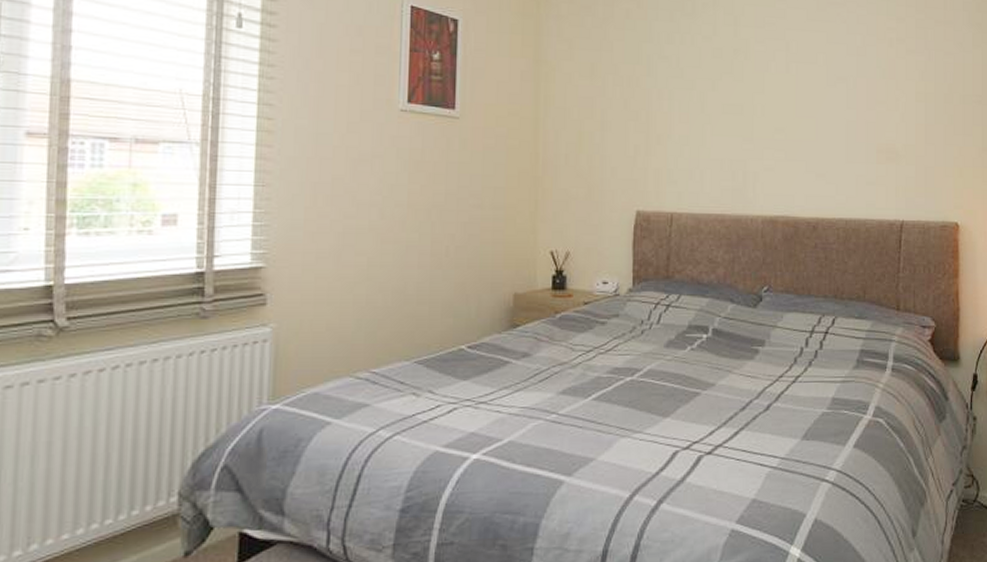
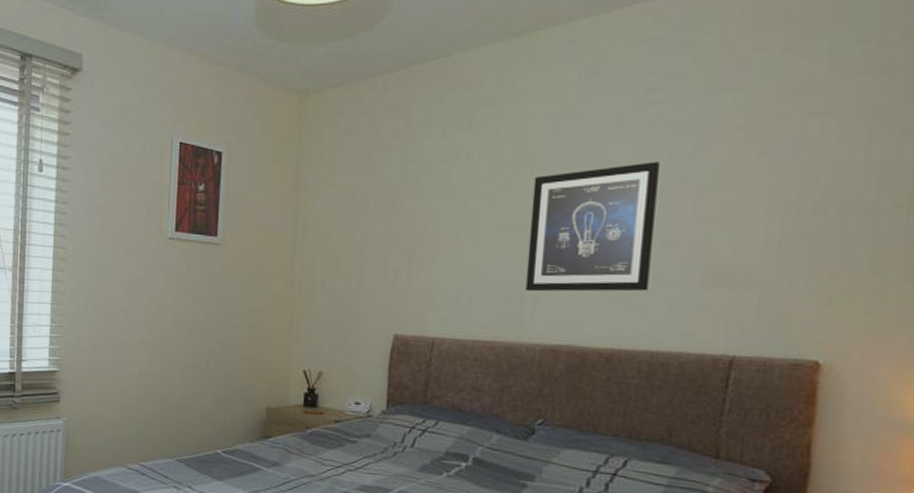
wall art: none [746,53,840,167] -> present [525,162,660,292]

